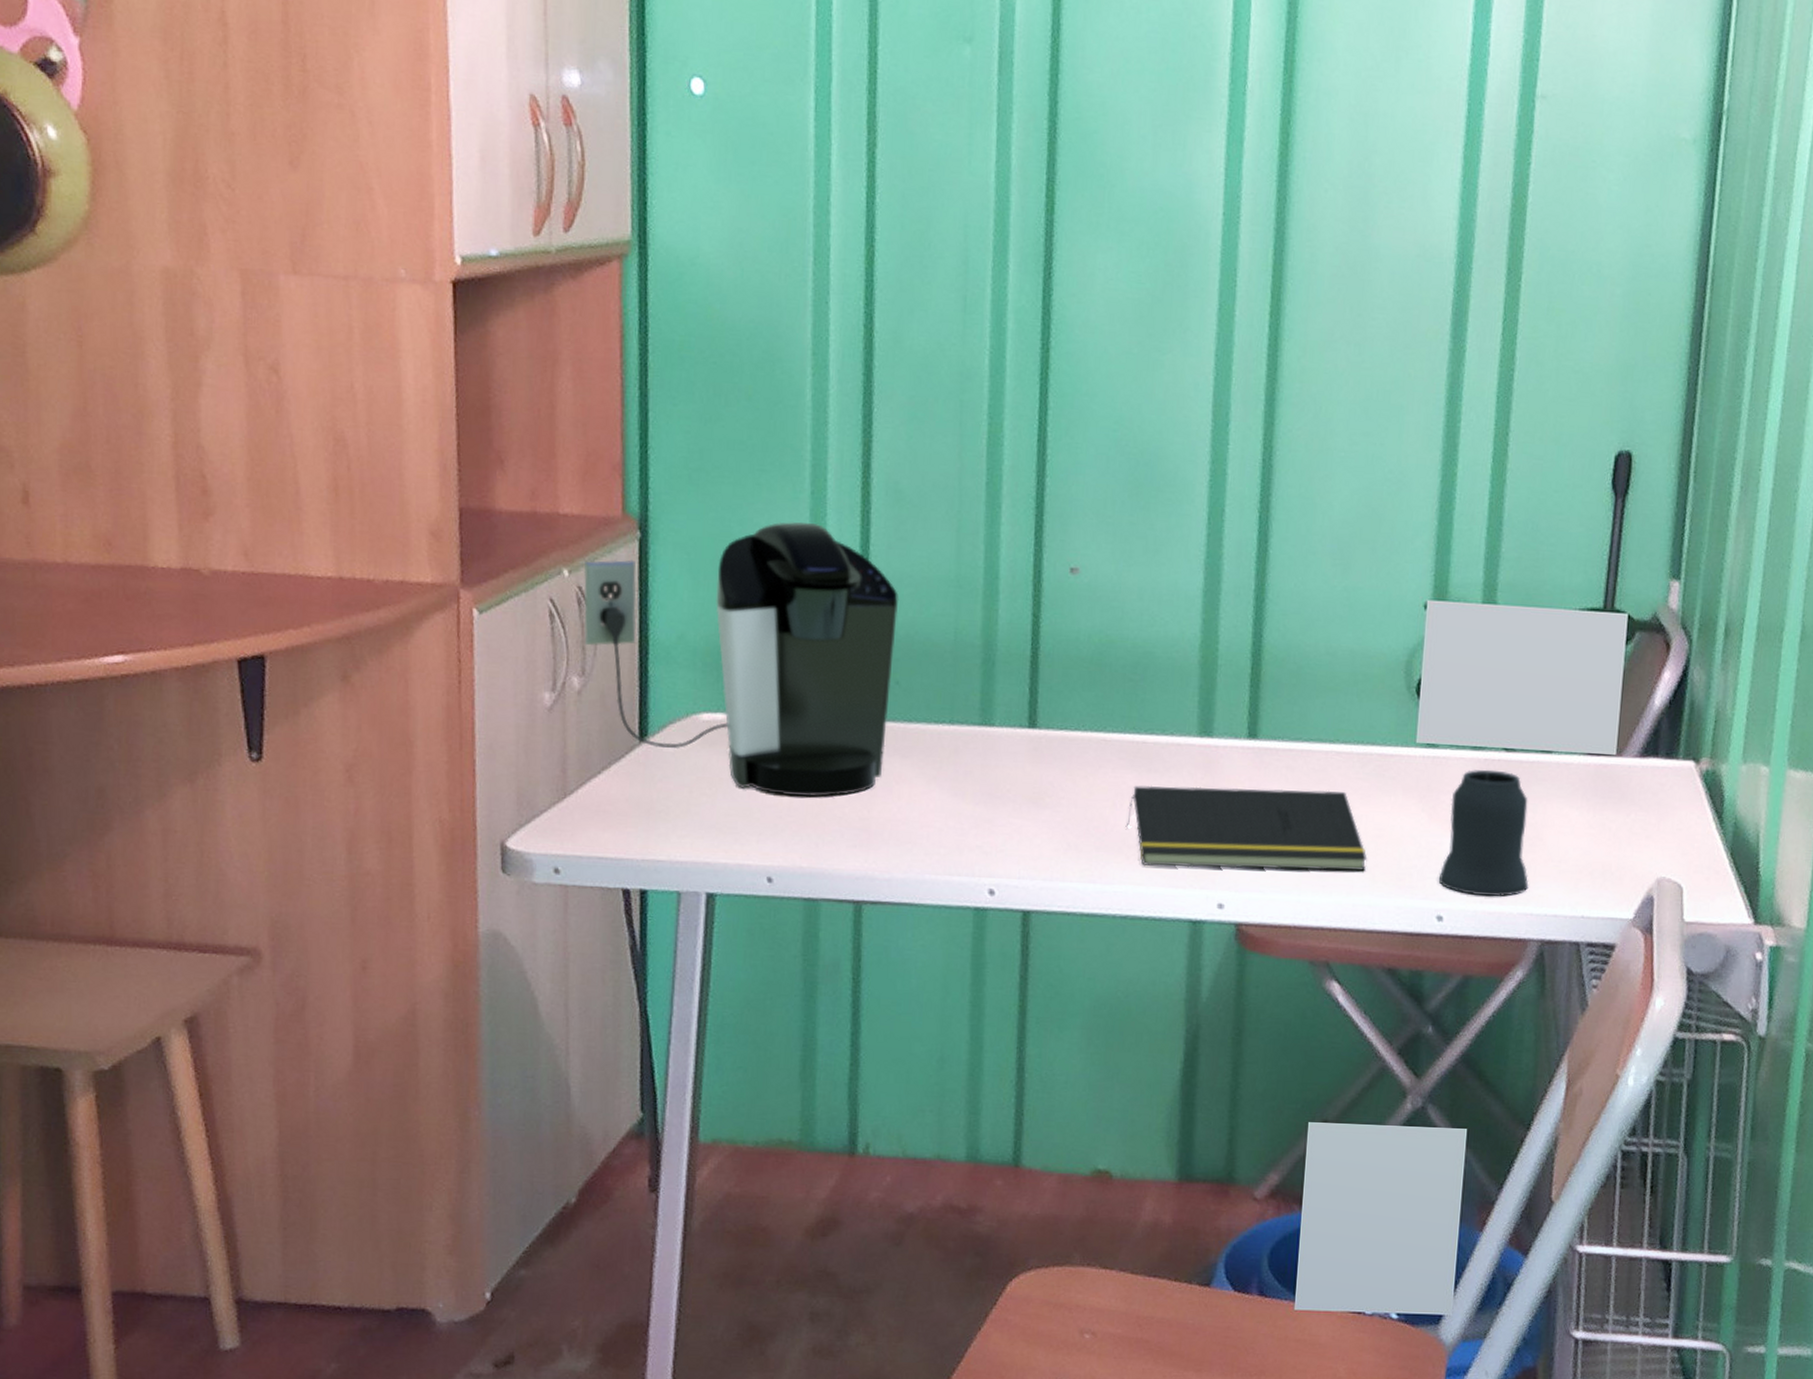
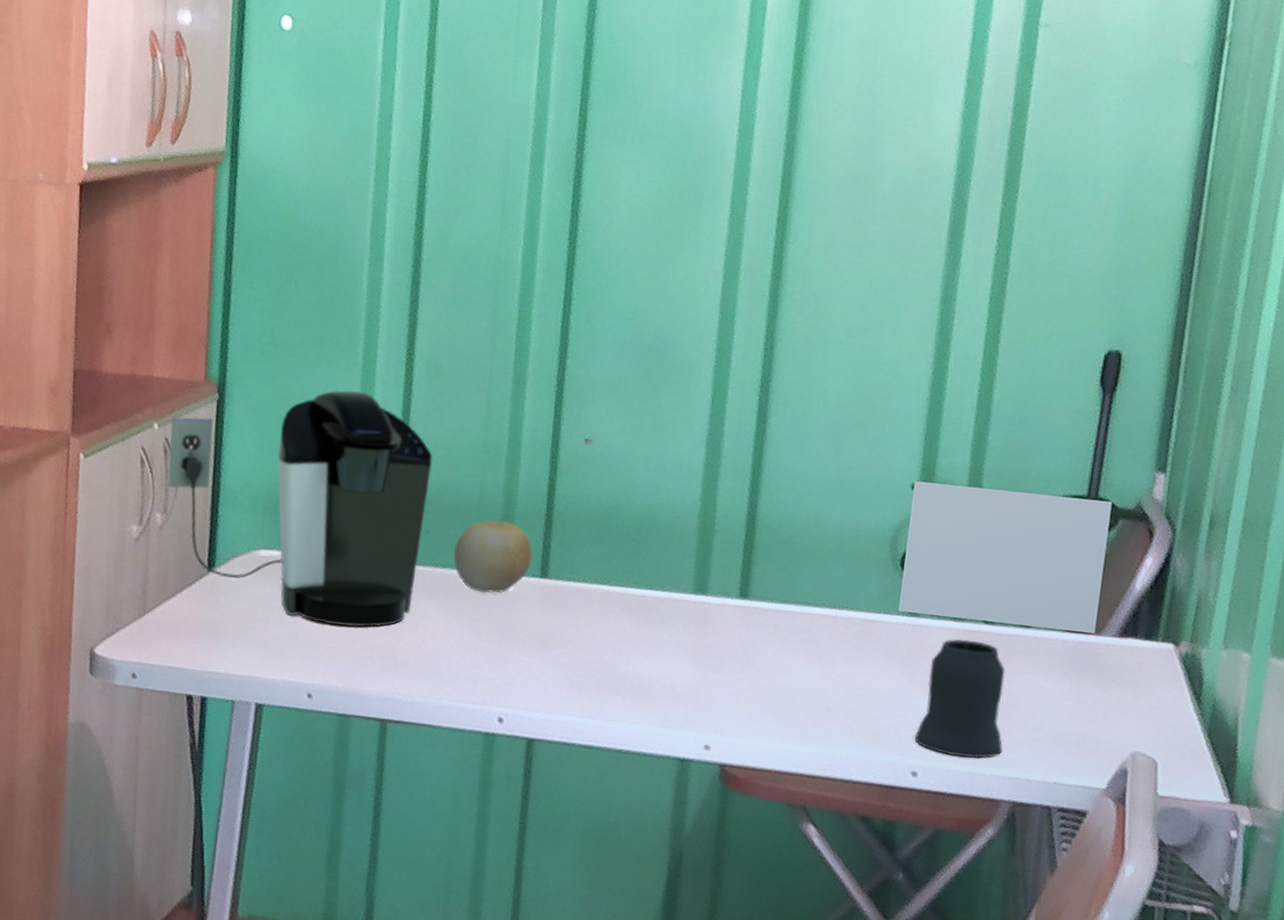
fruit: none [928,664,1018,749] -> present [453,519,533,594]
notepad: present [1125,785,1367,871] -> none [623,634,847,725]

